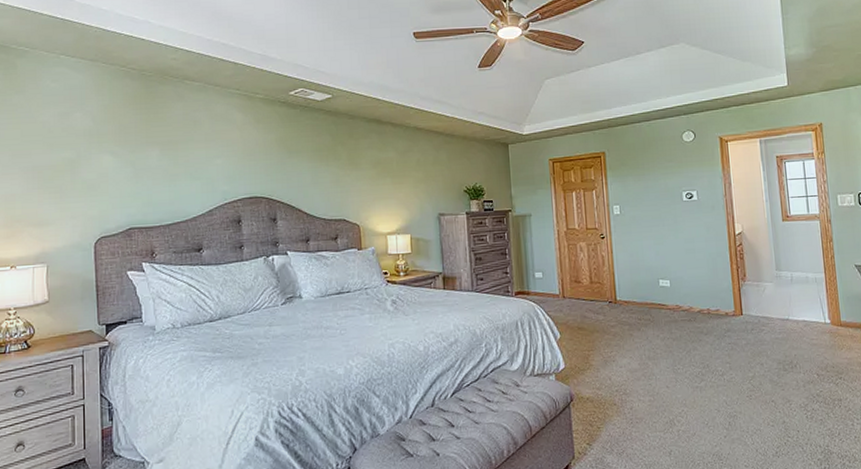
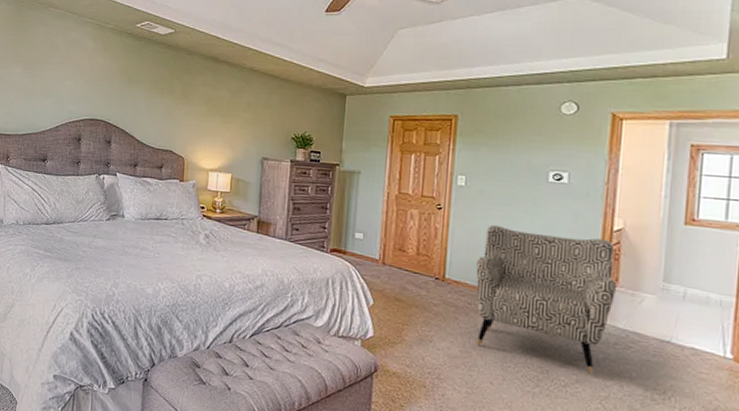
armchair: none [639,243,746,360] -> present [476,224,616,375]

